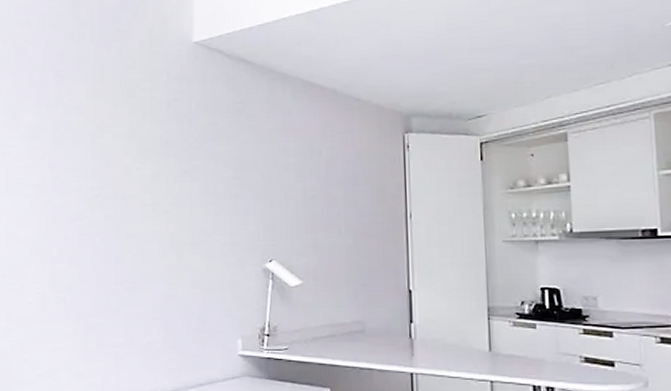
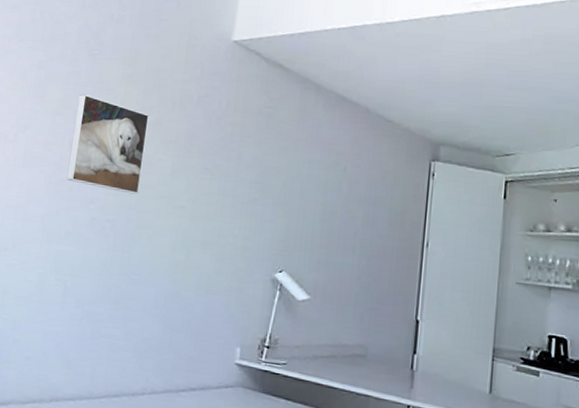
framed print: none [51,115,123,206] -> present [66,94,149,195]

